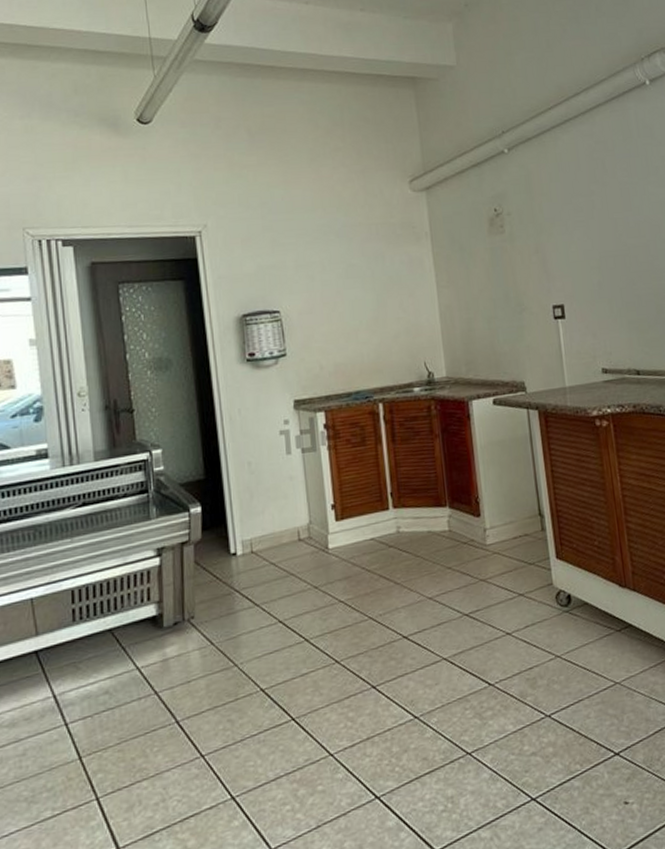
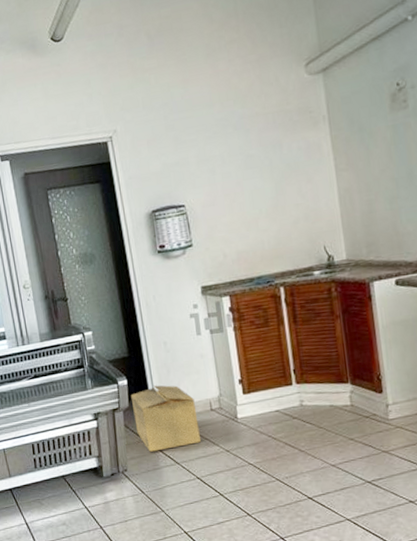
cardboard box: none [204,512,285,593] -> present [130,385,201,452]

